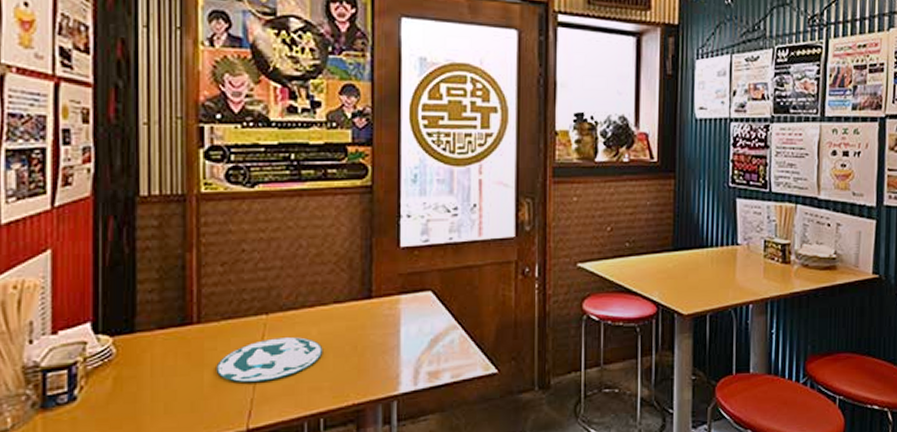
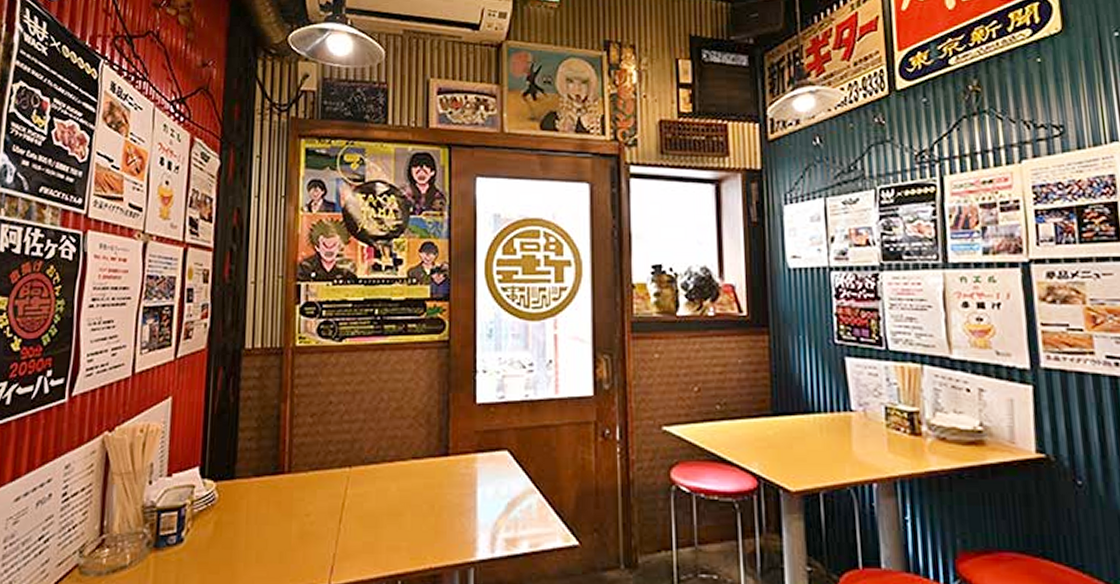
plate: present [216,337,323,382] -> none [303,492,402,536]

